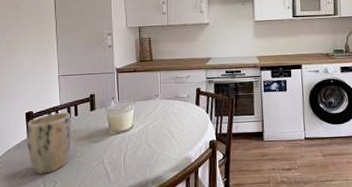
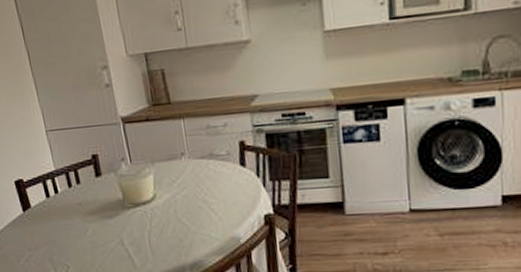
plant pot: present [26,112,71,174] -> none [19,179,80,257]

